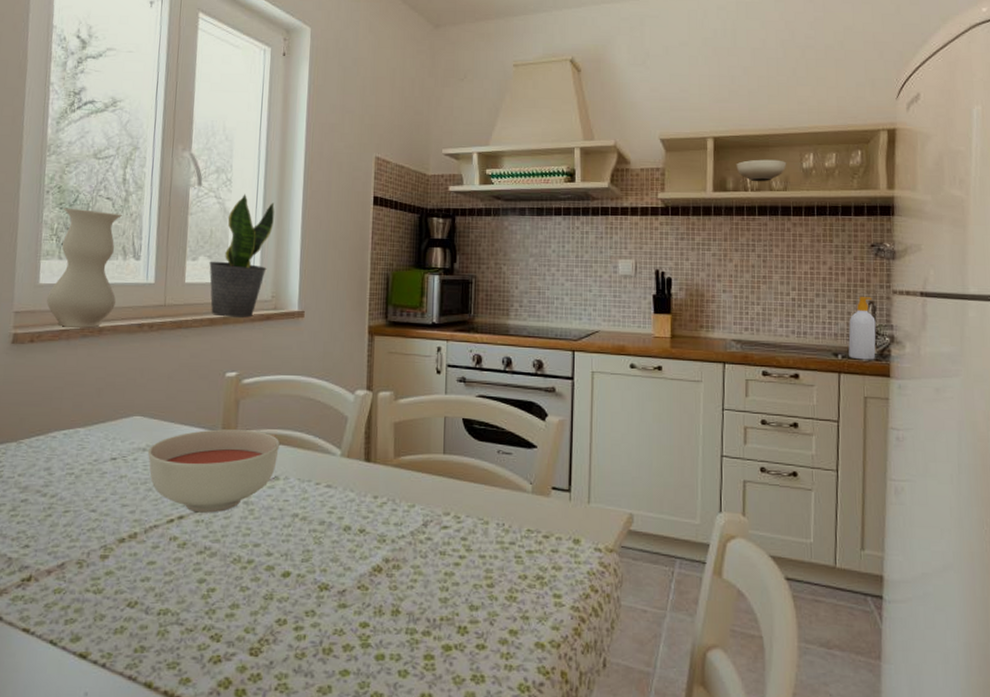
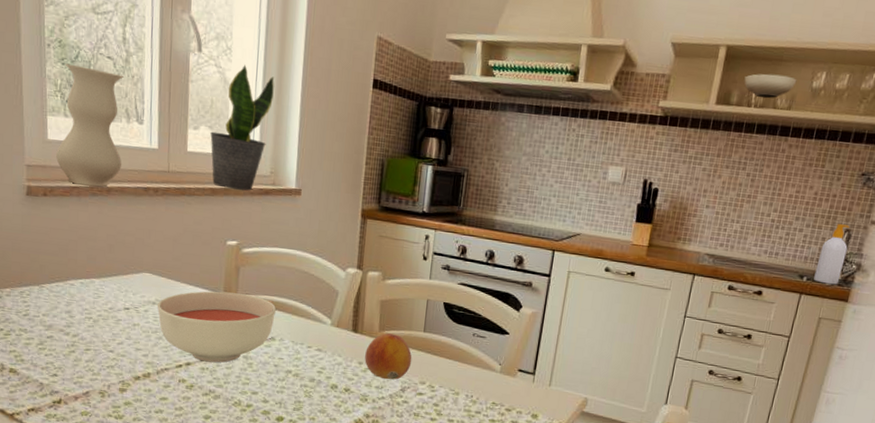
fruit: none [380,458,433,514] -> present [364,332,412,380]

